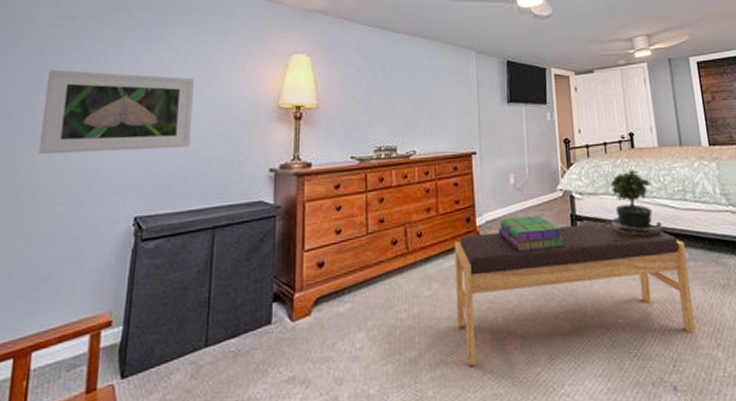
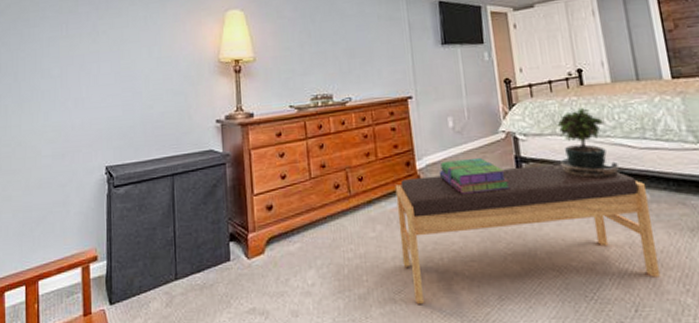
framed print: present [38,69,194,155] -> none [23,39,145,115]

